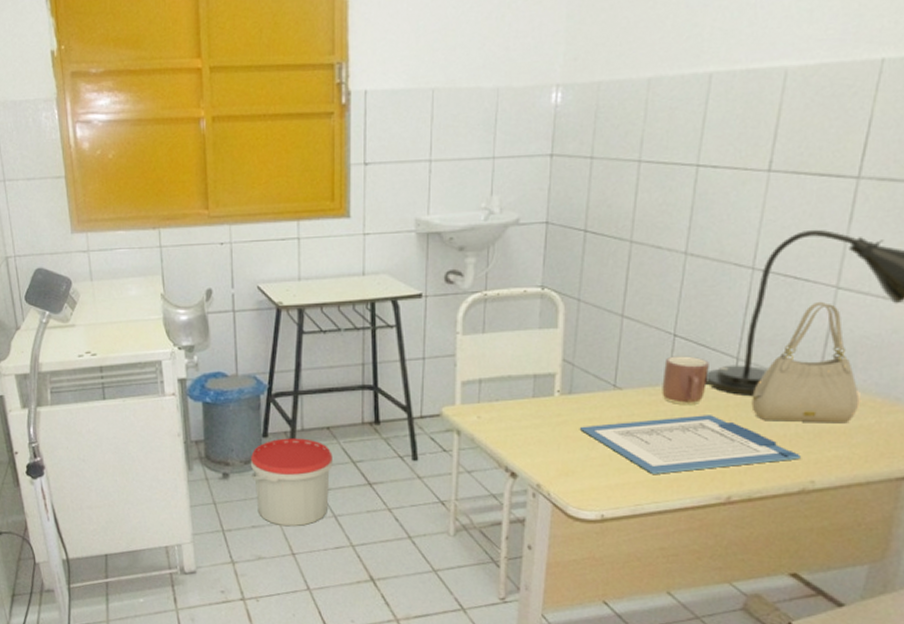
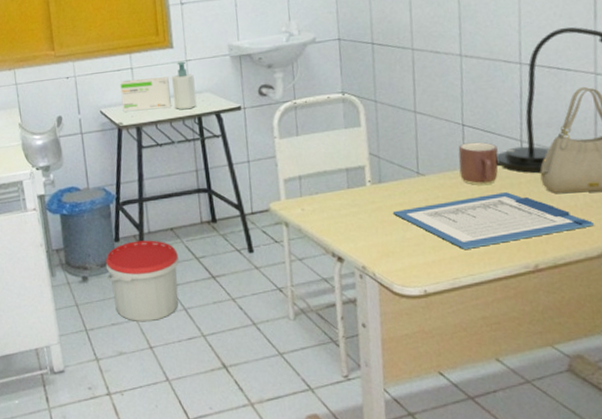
medicine box: none [283,251,343,290] -> present [120,76,172,112]
soap bottle: none [344,235,371,293] -> present [171,61,197,110]

